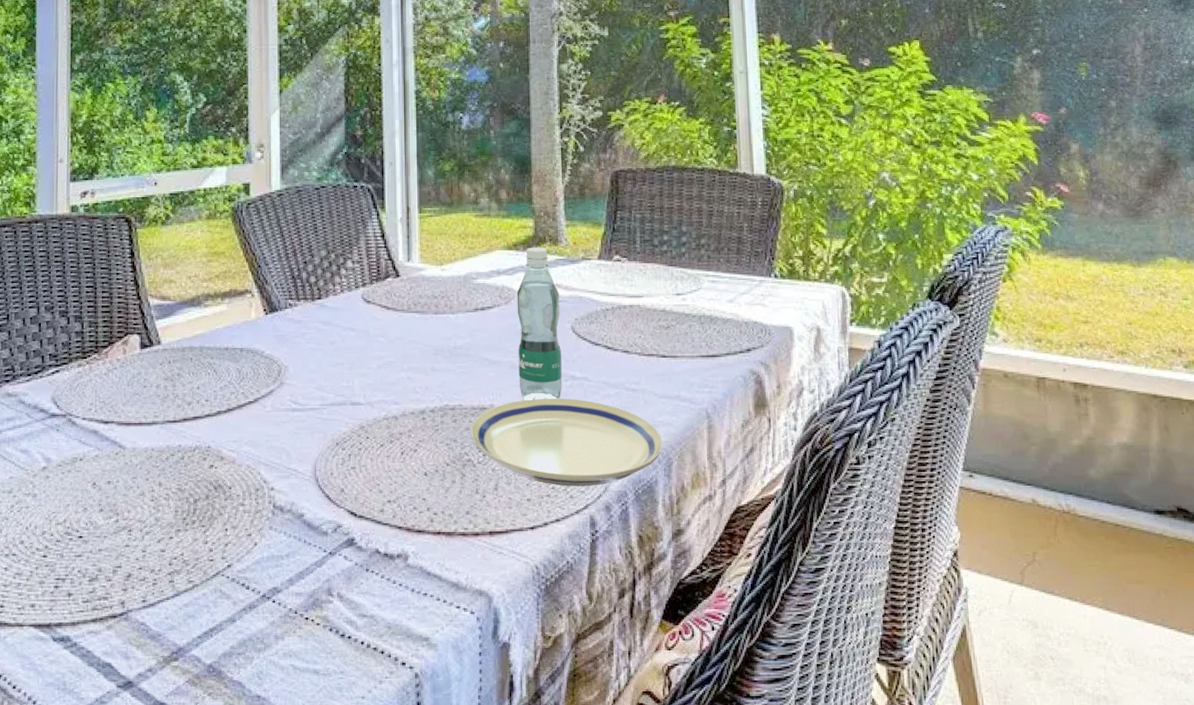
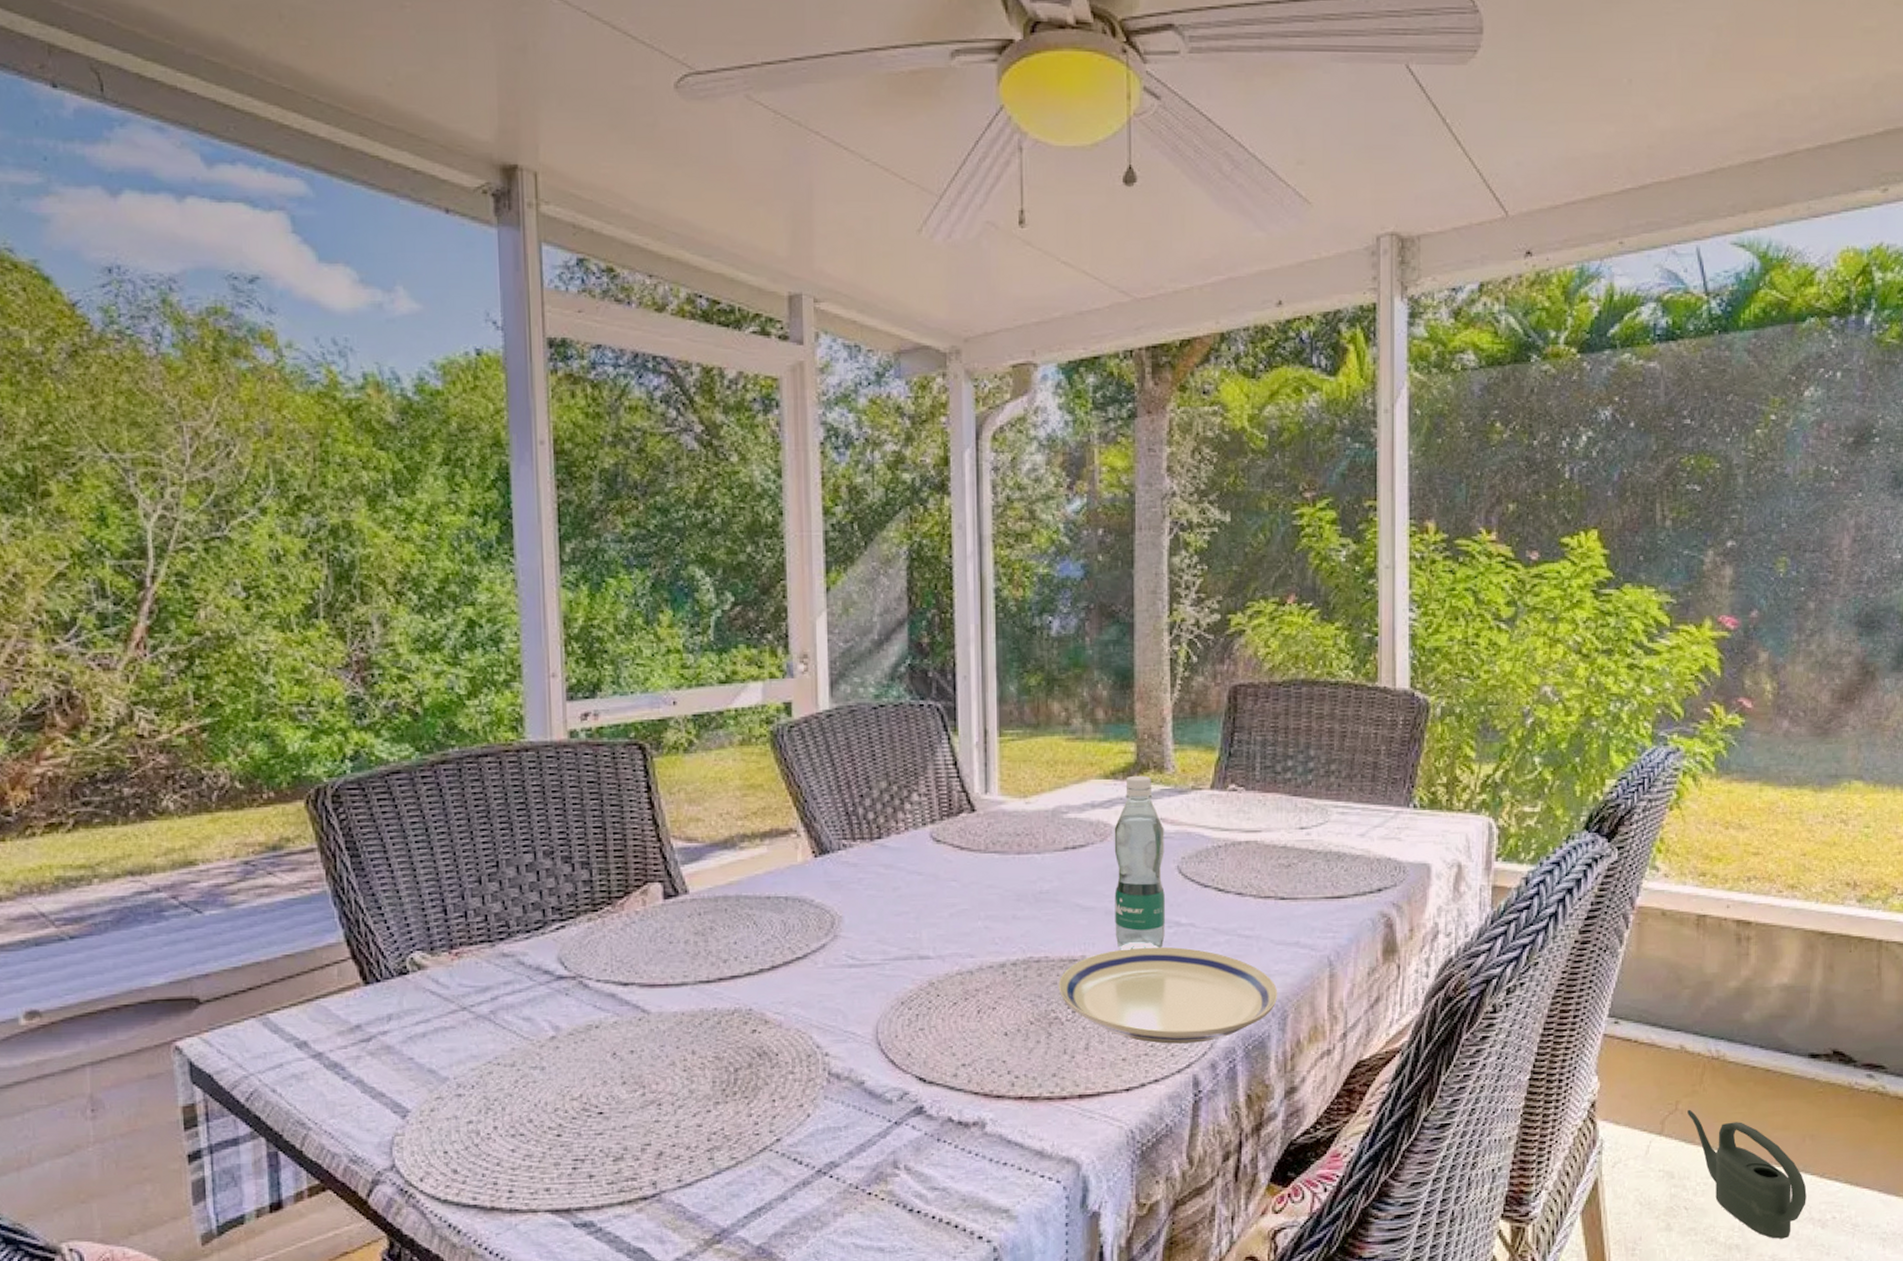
watering can: none [1045,561,1168,692] -> present [1687,1109,1807,1239]

